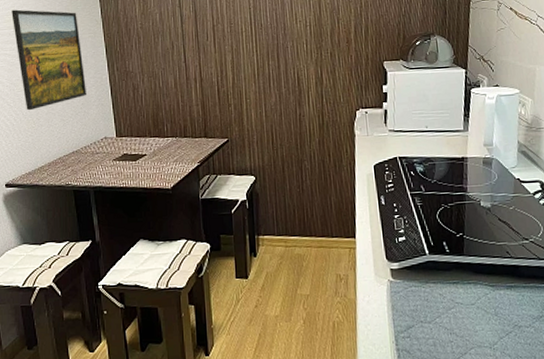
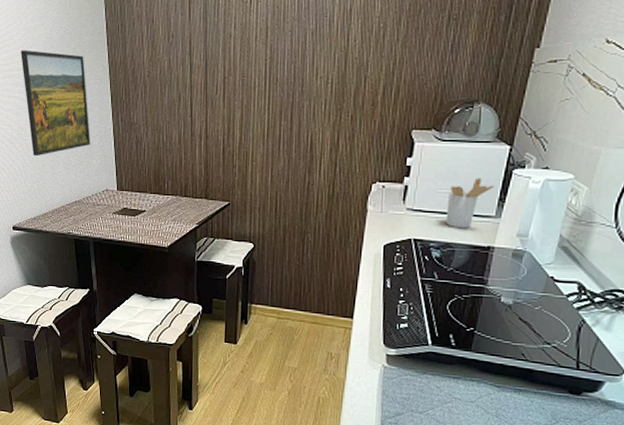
utensil holder: none [422,98,458,144] -> present [445,178,494,229]

